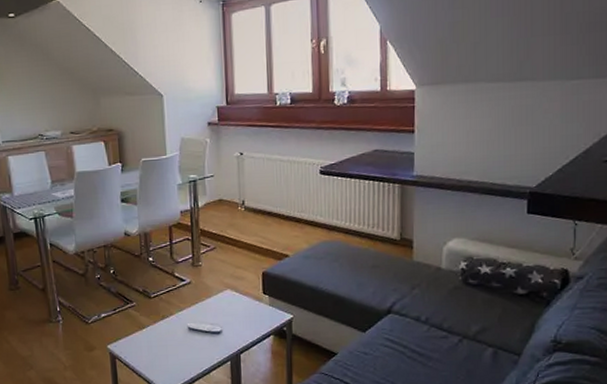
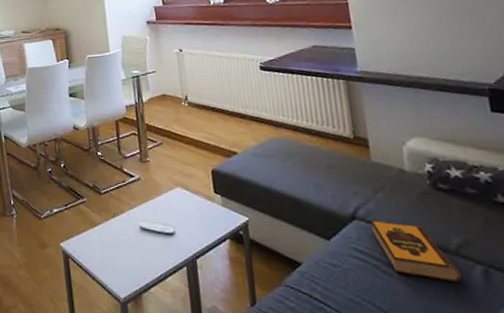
hardback book: none [404,313,474,364] -> present [370,220,461,283]

